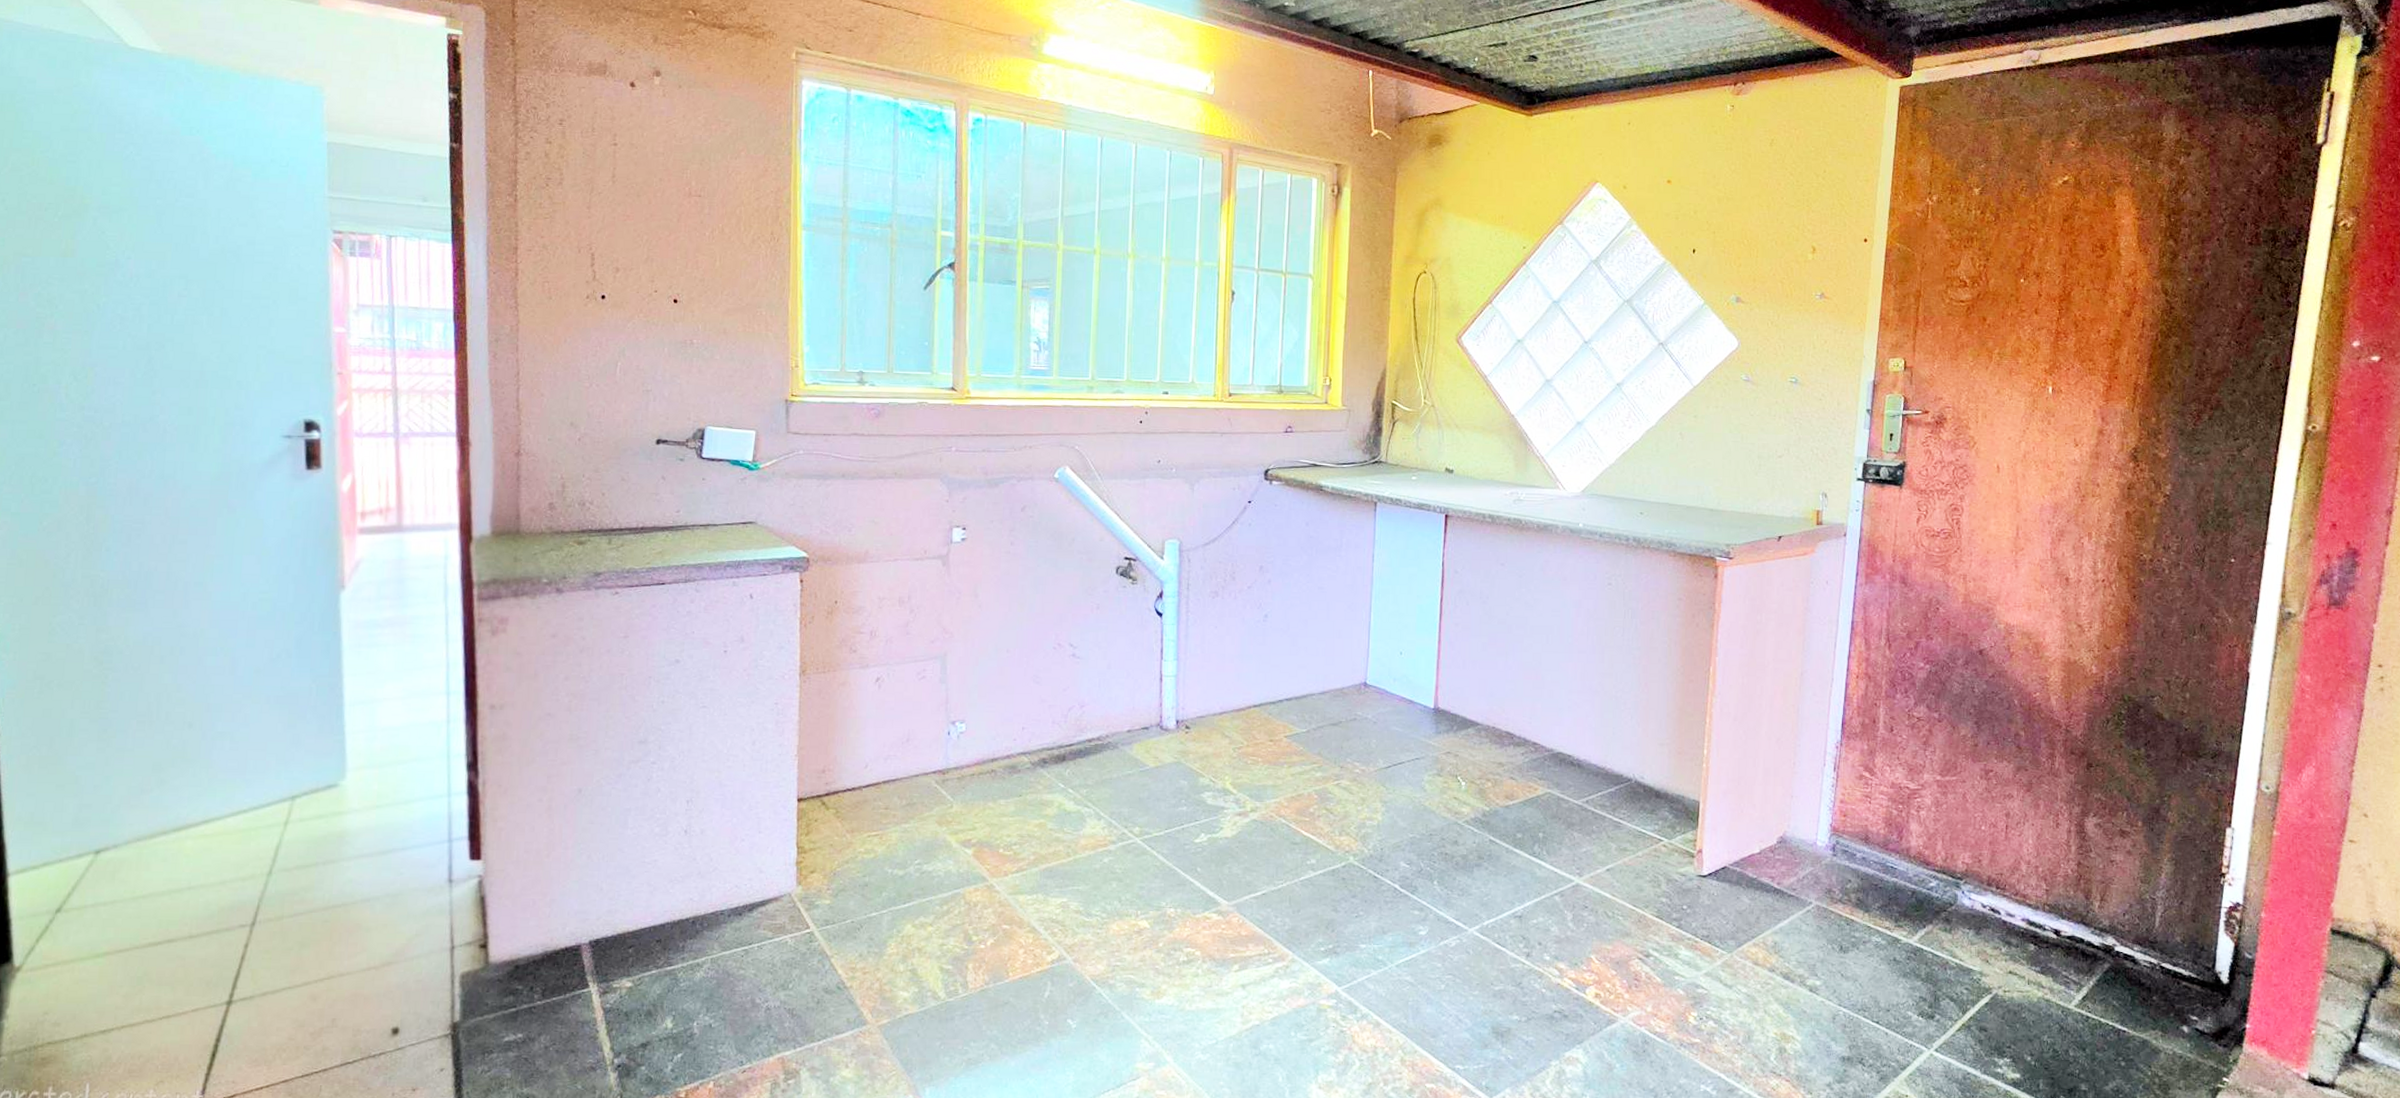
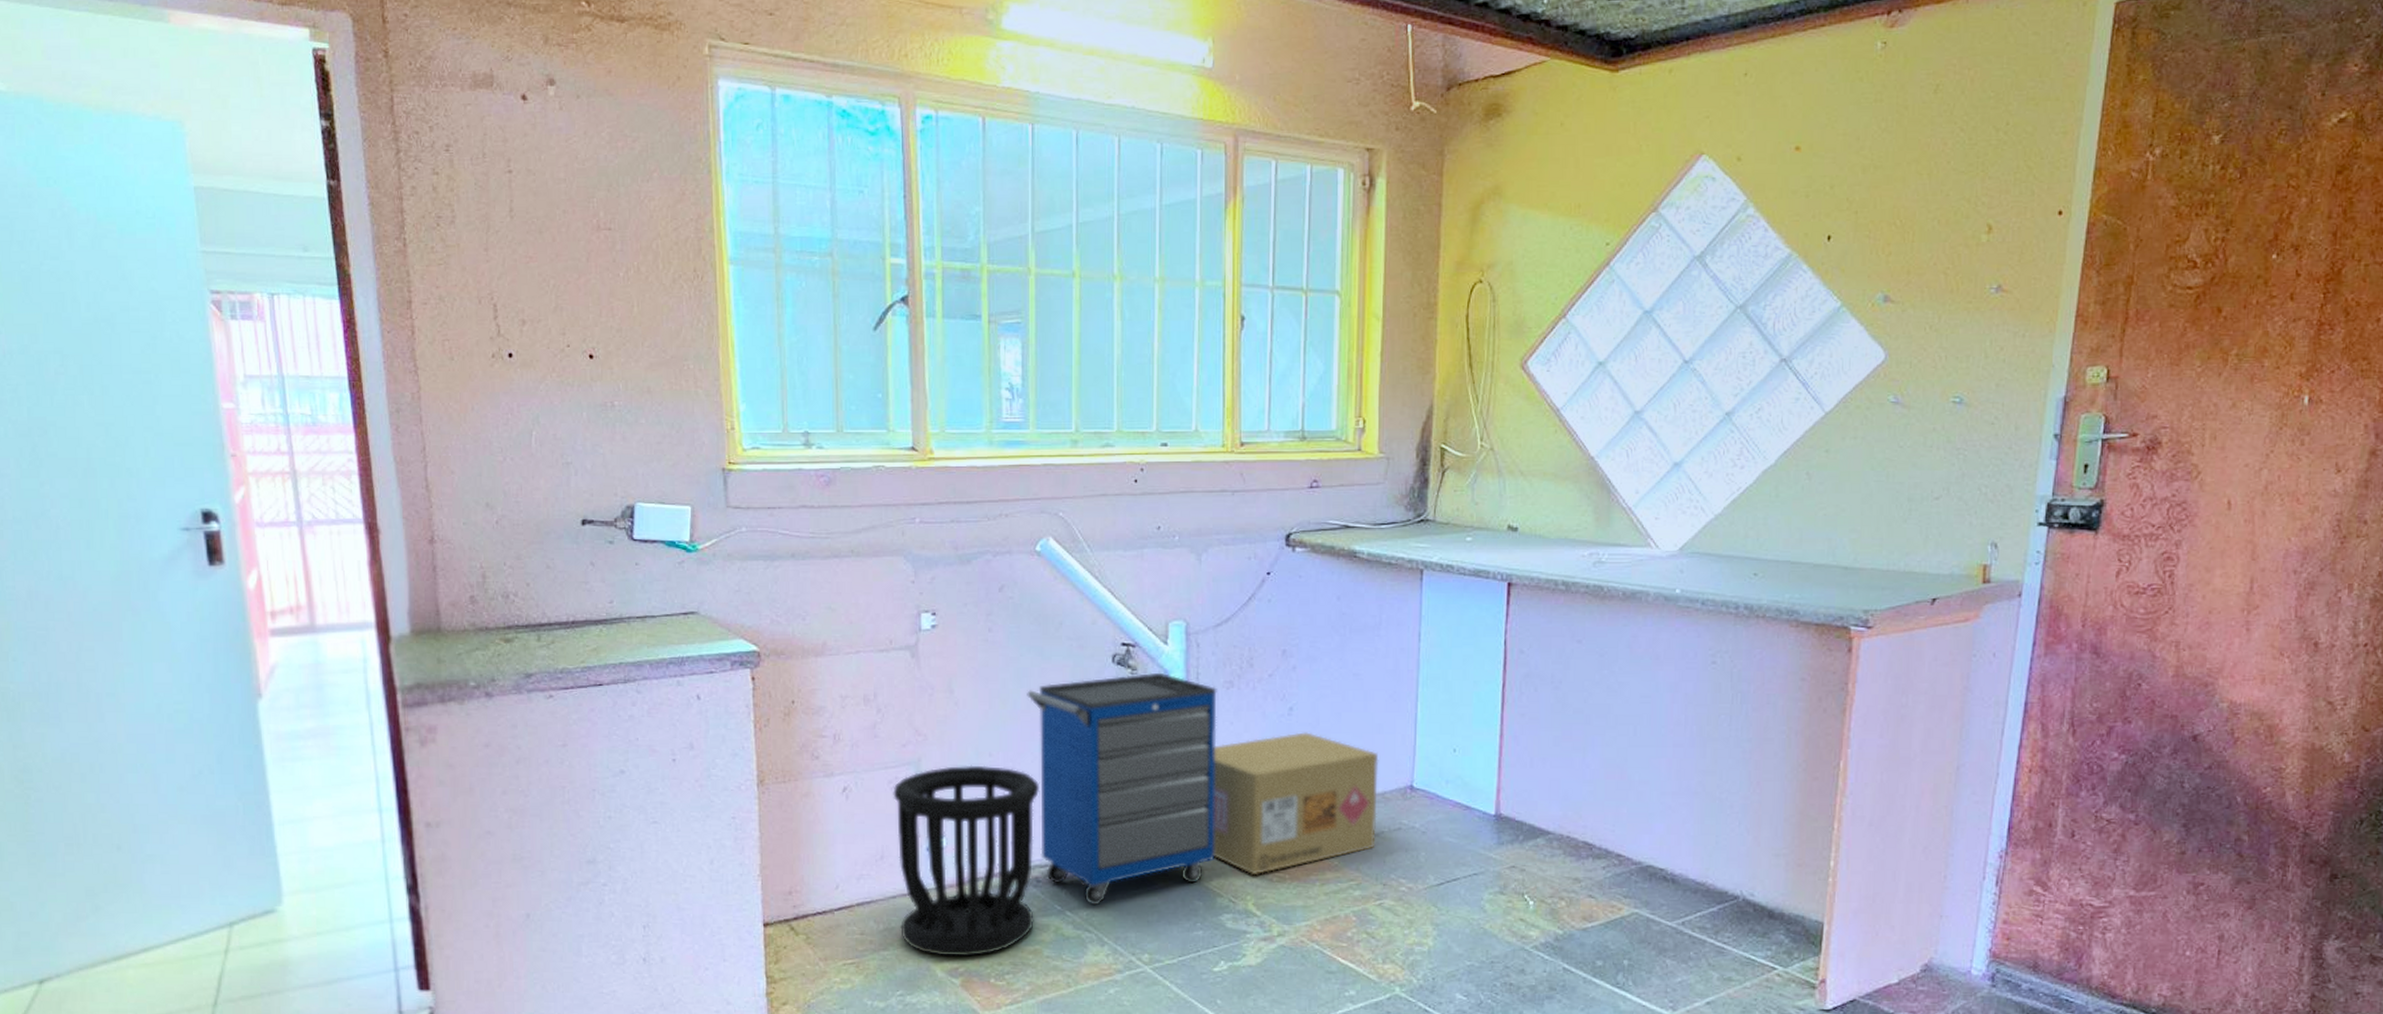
wastebasket: none [920,659,1050,829] -> present [893,765,1040,957]
cabinet: none [1042,582,1204,784] -> present [1027,672,1217,906]
cardboard box: none [1197,636,1339,759] -> present [1213,732,1379,876]

